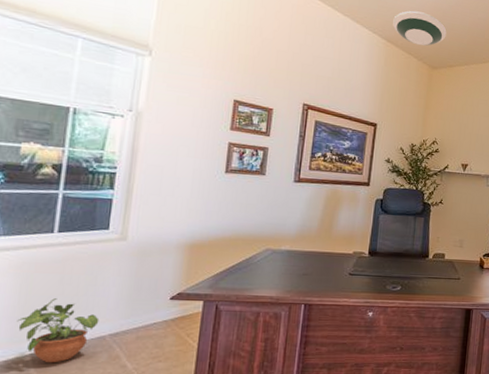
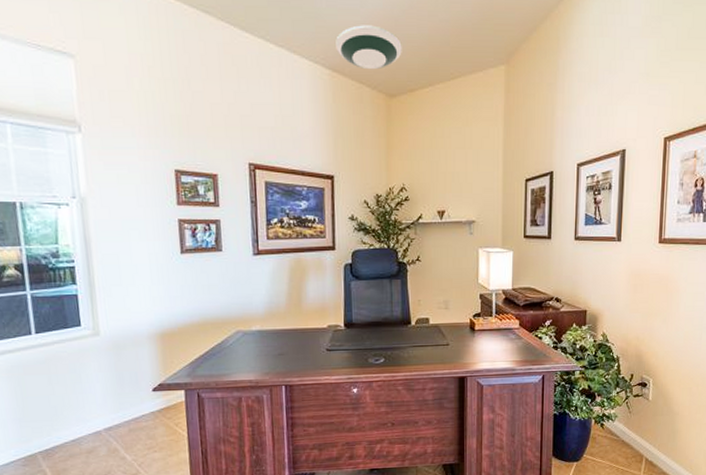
potted plant: present [17,298,100,363] -> none [20,398,92,460]

